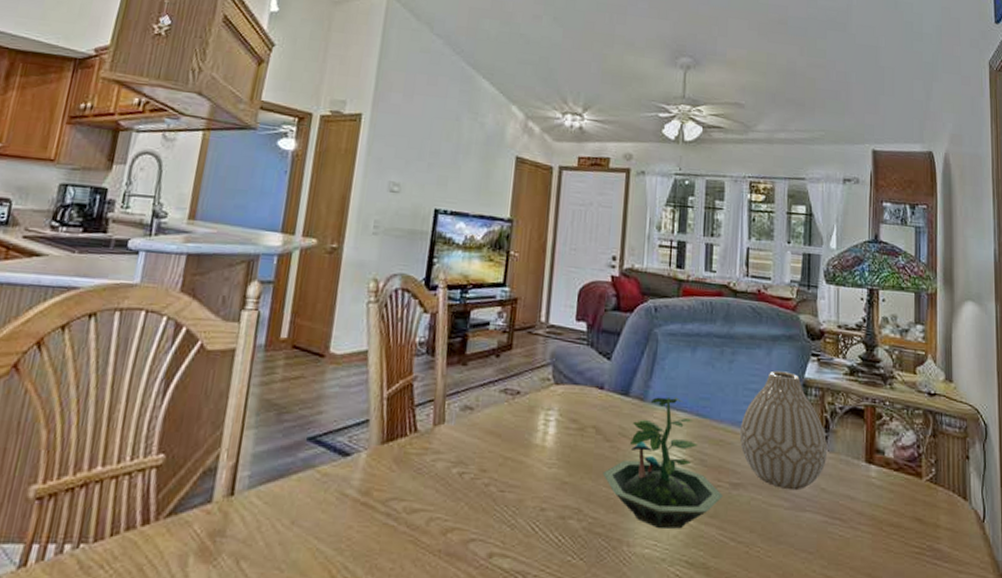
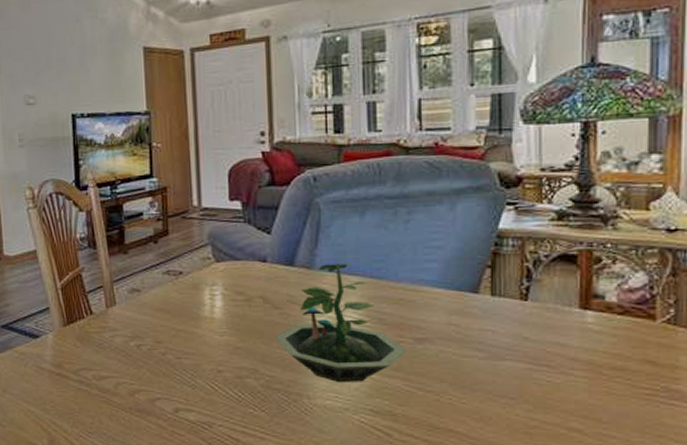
vase: present [739,370,828,491] -> none [421,225,531,341]

